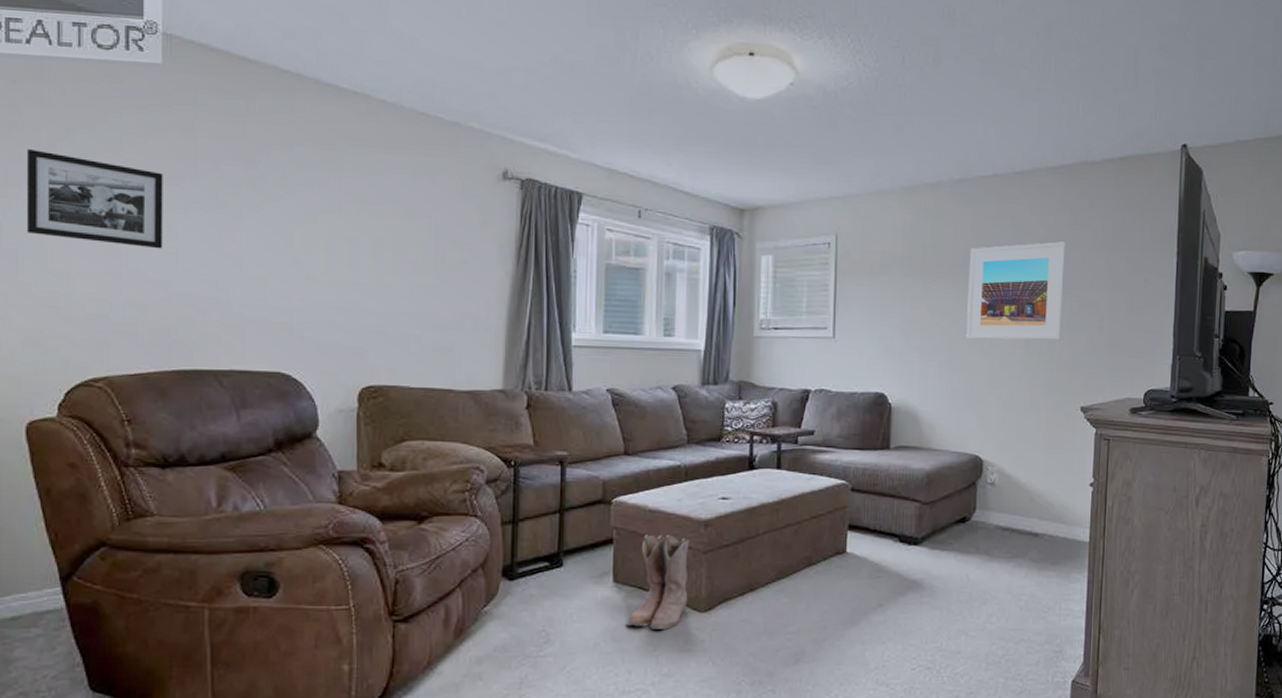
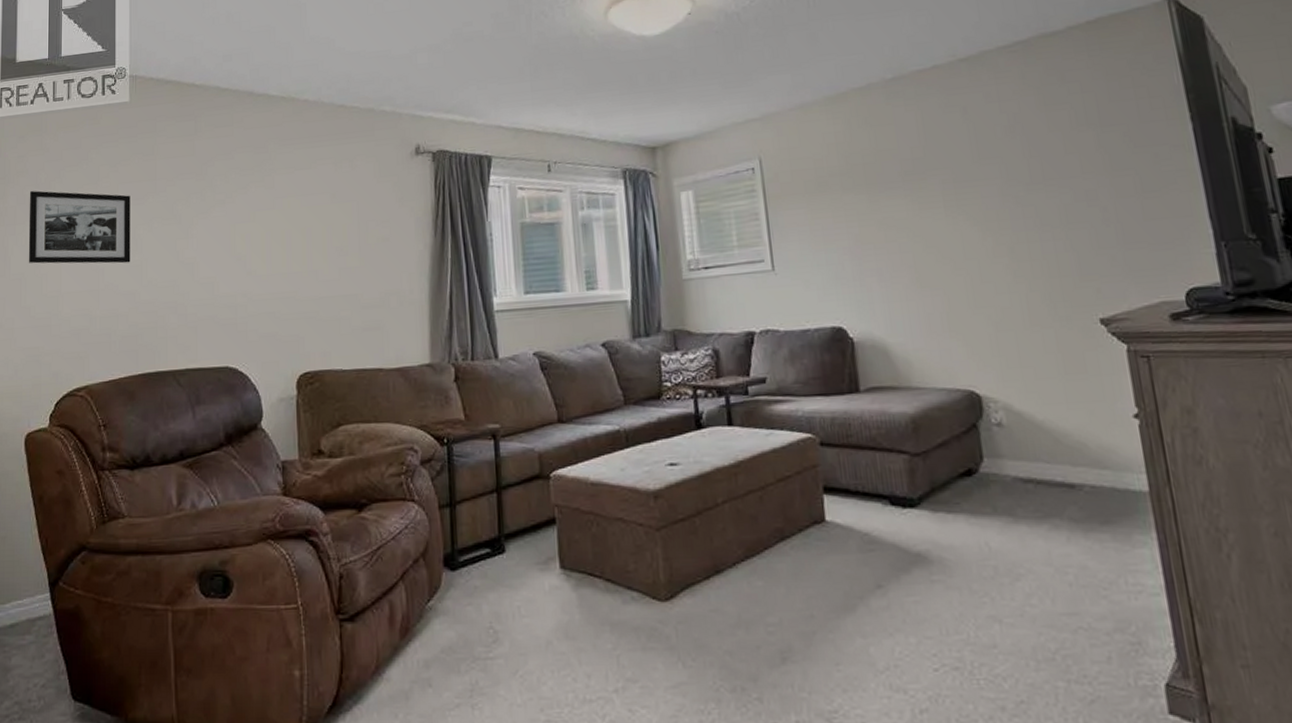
boots: present [626,534,691,631] -> none [578,510,645,625]
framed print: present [966,241,1065,340] -> none [920,127,1055,254]

